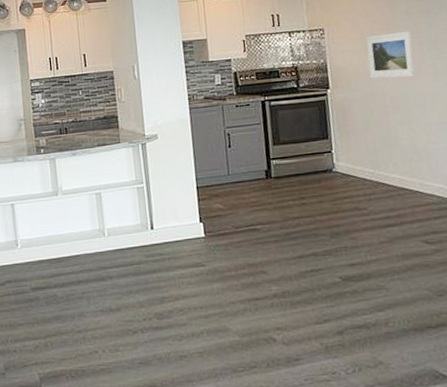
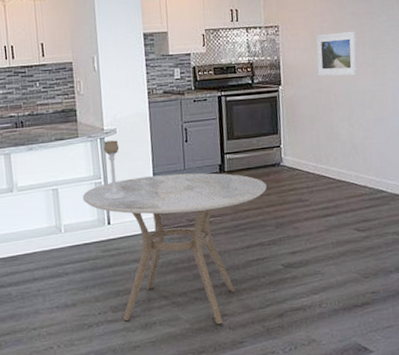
dining table: none [124,178,319,339] -> present [82,172,267,325]
candle holder: none [145,145,170,205] -> present [103,140,127,200]

